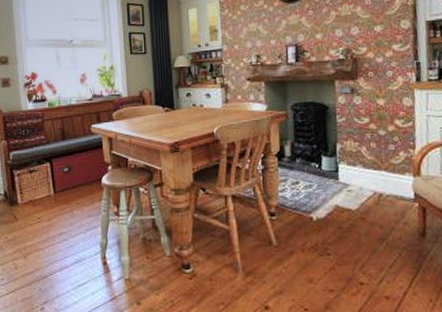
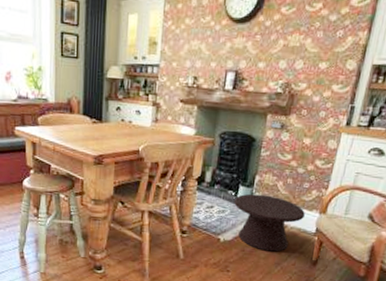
side table: none [319,163,398,226] -> present [234,193,305,252]

